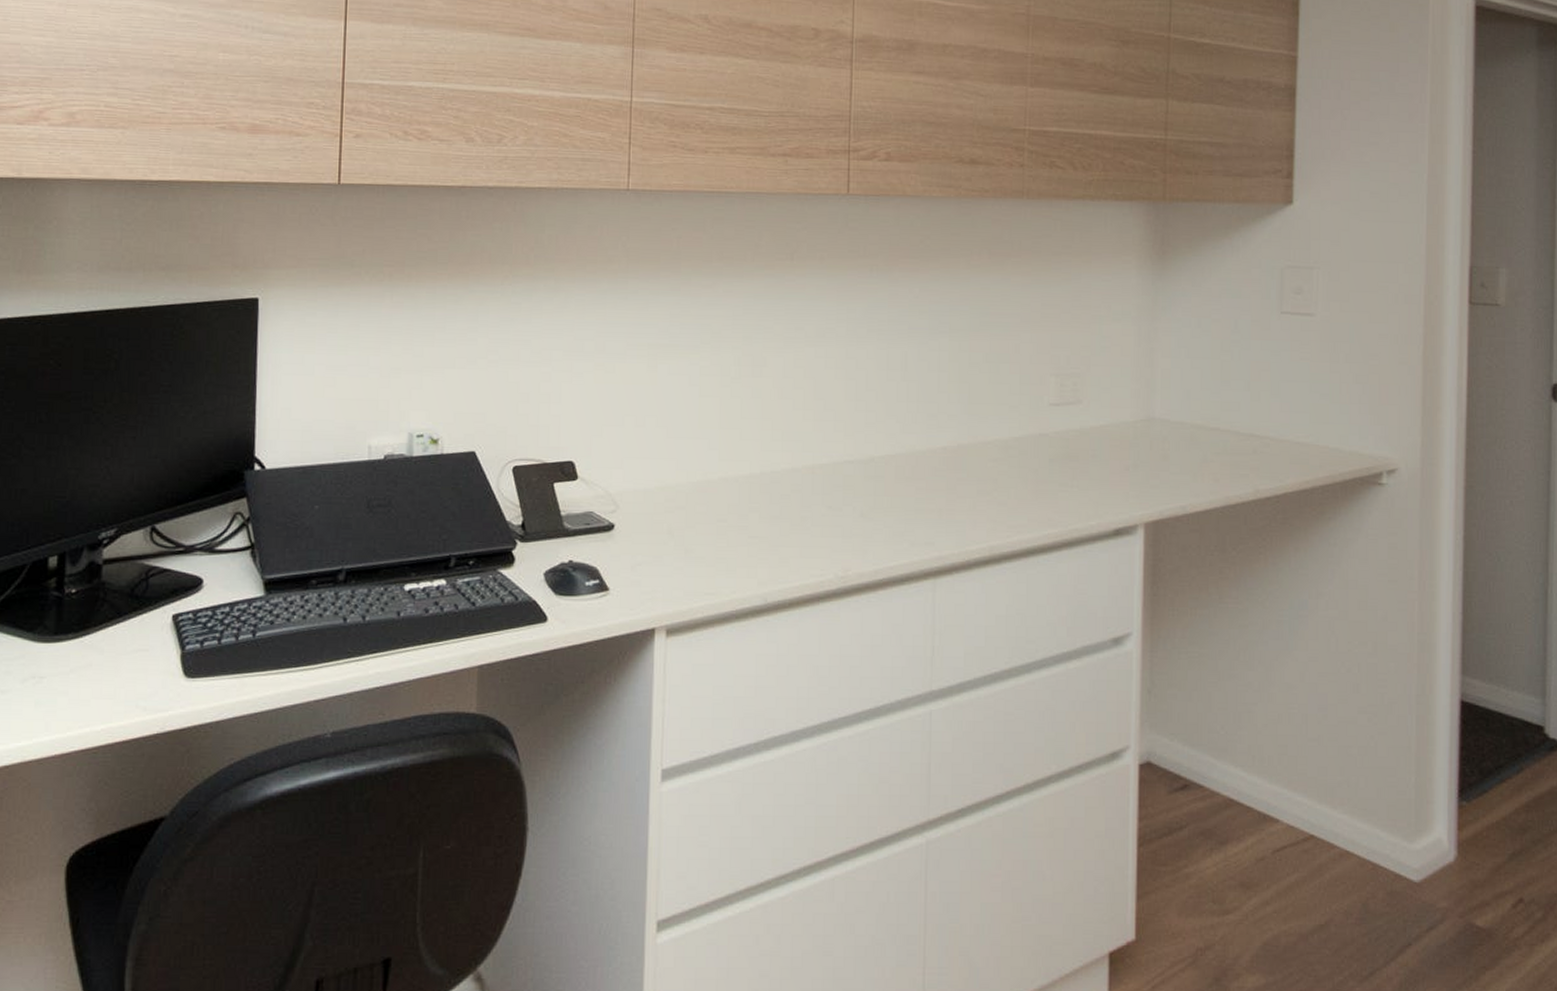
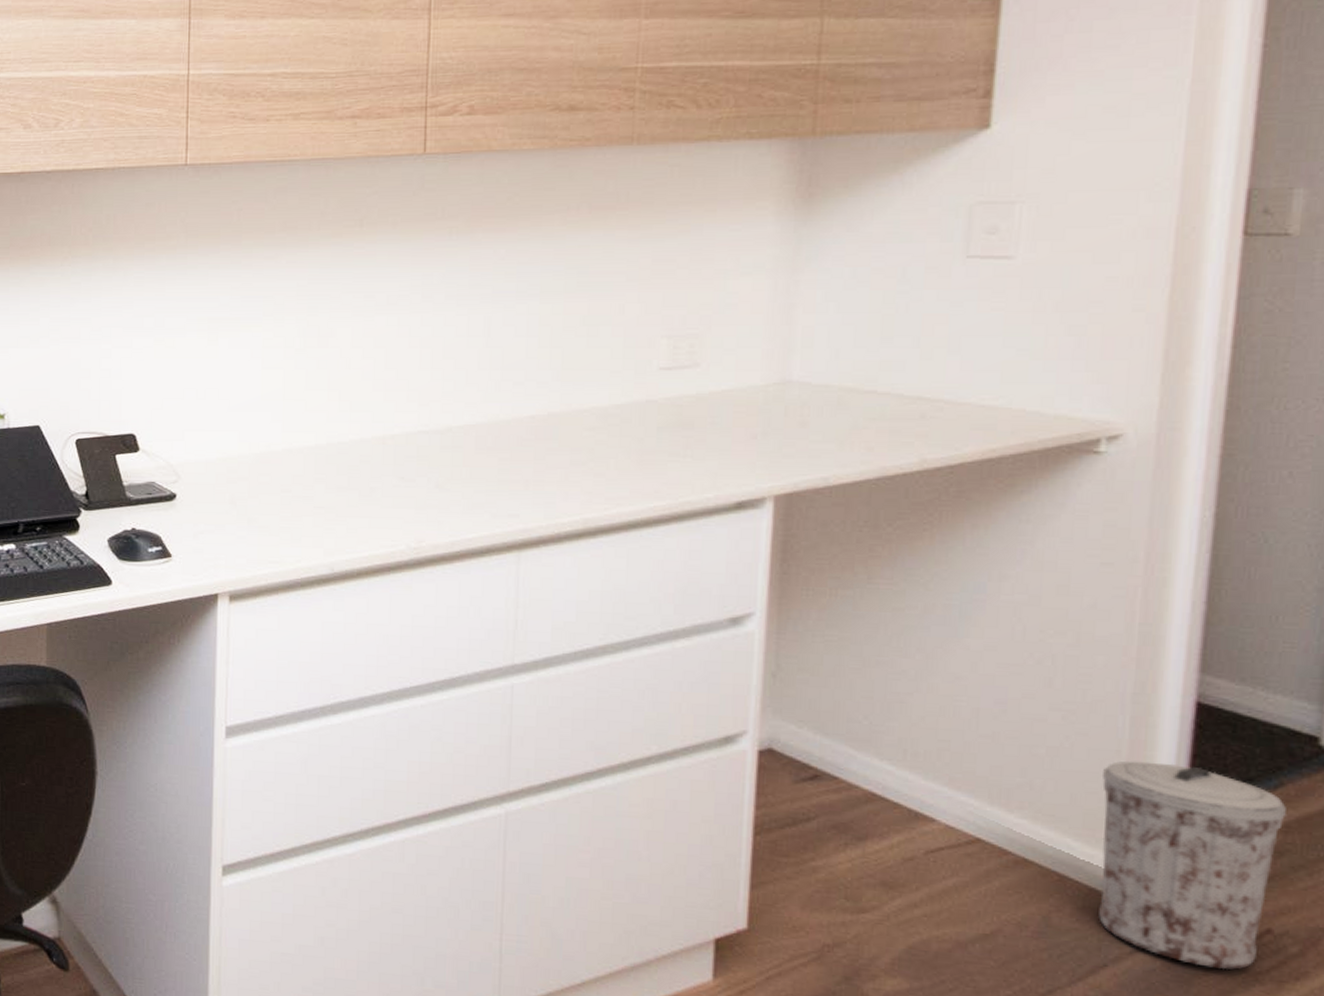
trash can: none [1399,755,1527,939] -> present [1099,761,1288,970]

